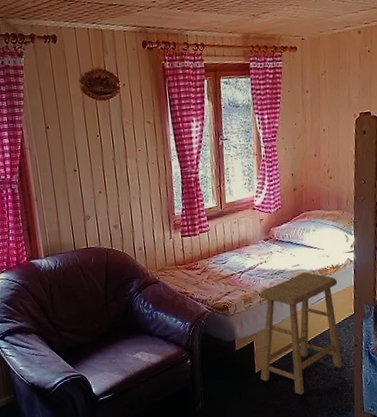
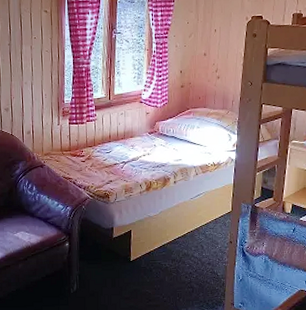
stool: present [260,272,342,395] -> none [135,167,218,286]

